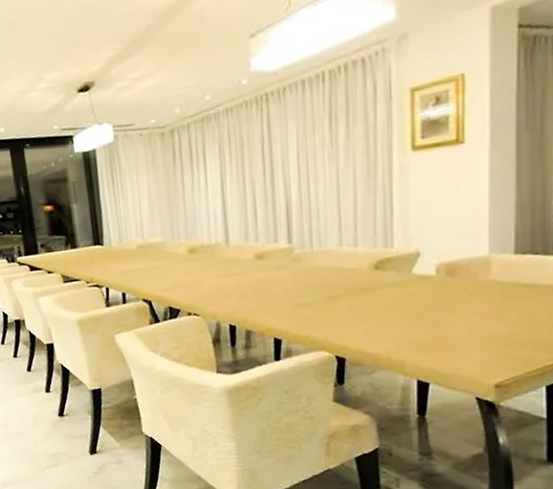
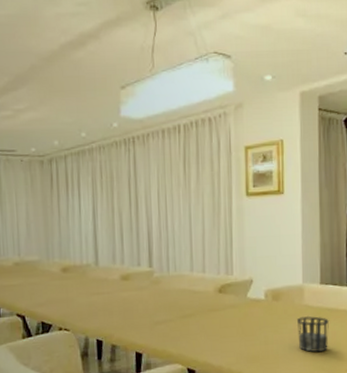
cup: none [479,293,526,338] -> present [296,315,329,353]

